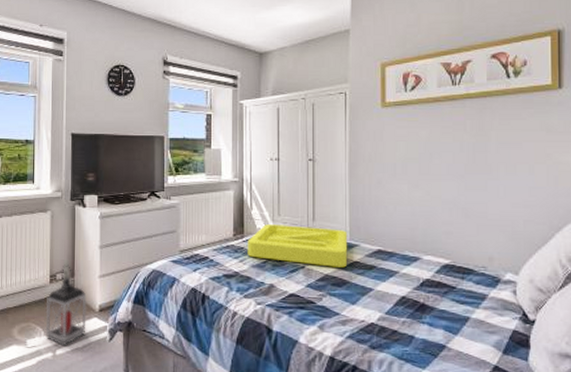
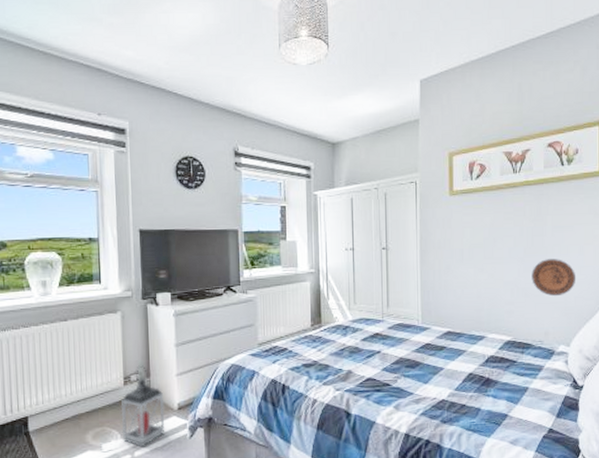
cushion: present [247,224,348,268] -> none [325,312,420,350]
decorative plate: none [473,178,526,219] -> present [532,259,577,297]

